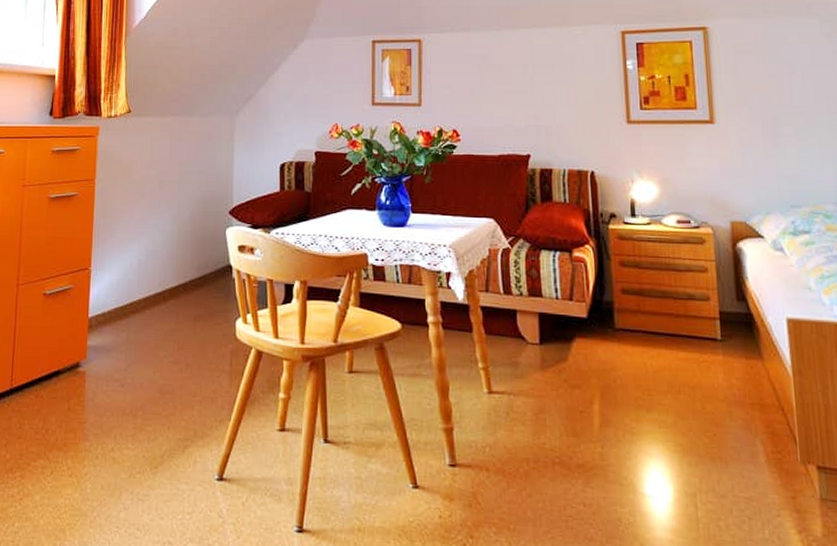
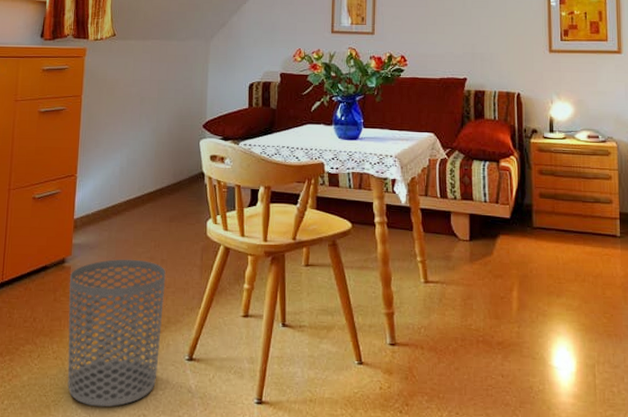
waste bin: none [84,363,191,533] -> present [67,259,166,407]

